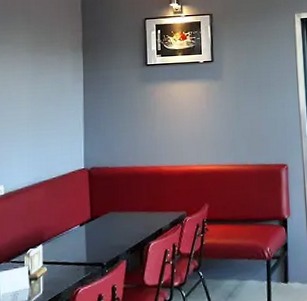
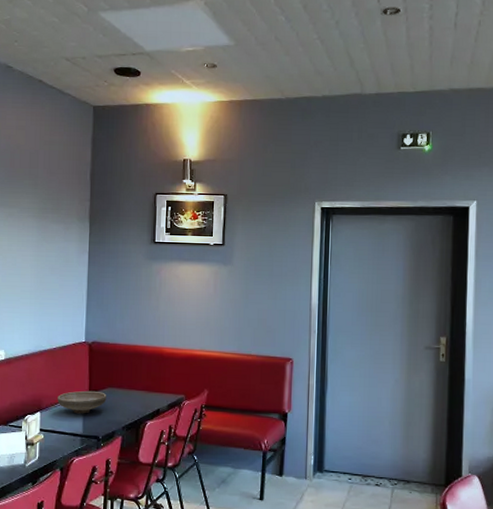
bowl: none [60,217,109,242] -> present [58,390,107,414]

